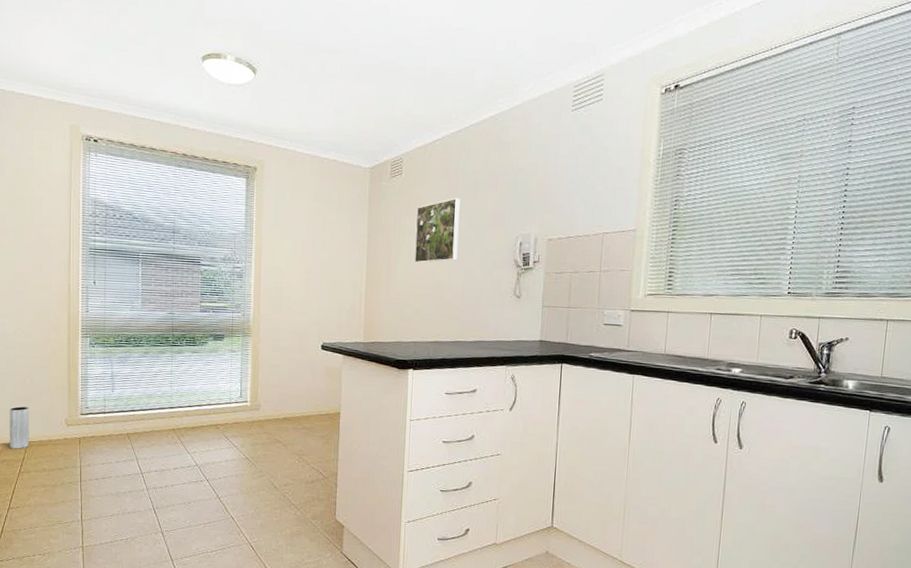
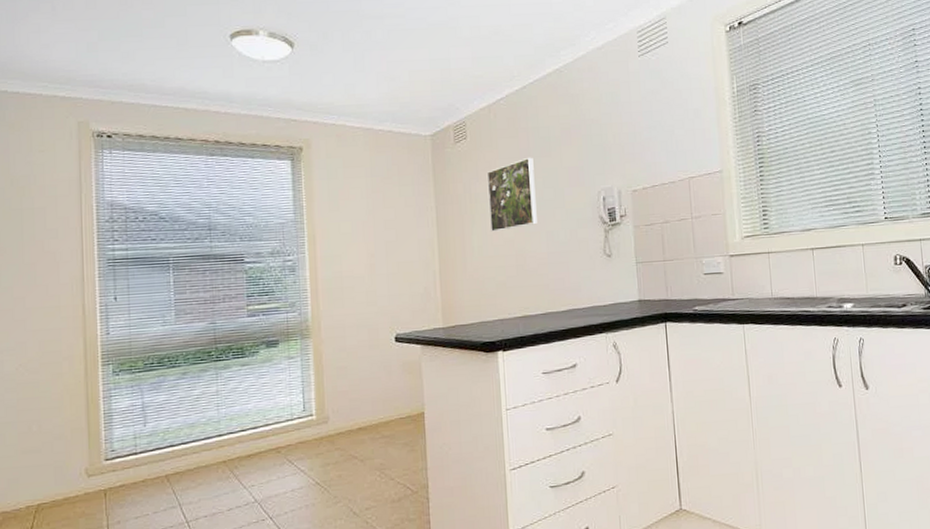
vase: present [9,406,29,449] -> none [11,460,39,517]

